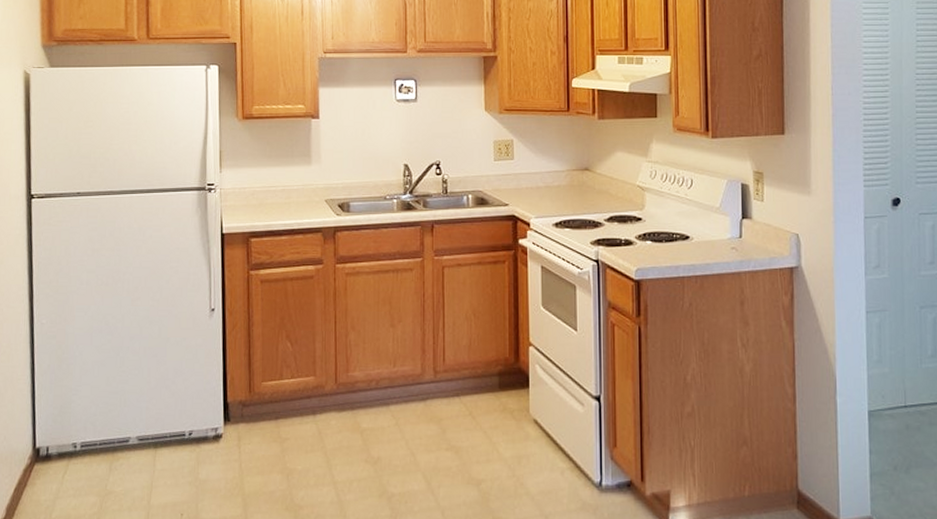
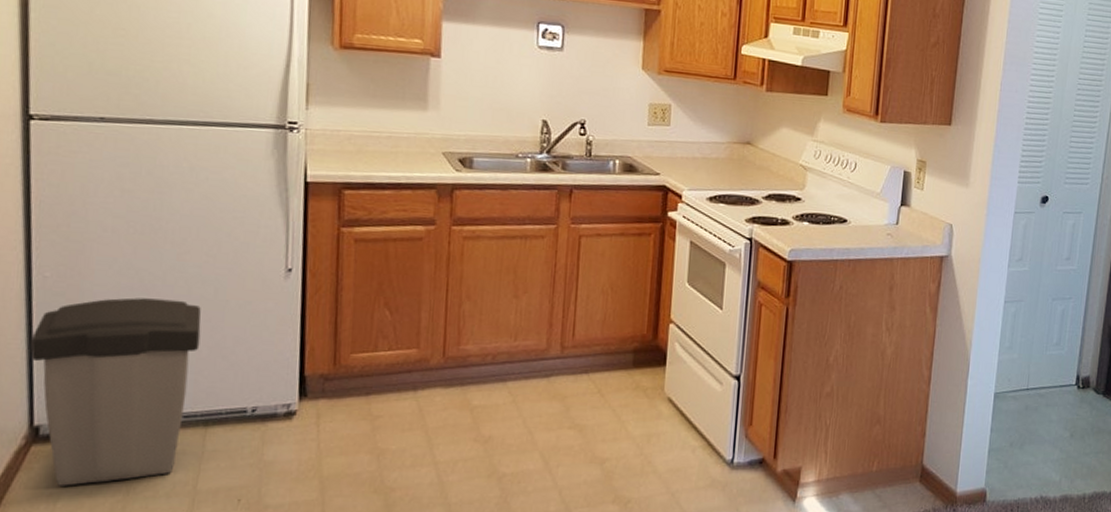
trash can: none [33,338,150,500] -> present [30,298,201,486]

